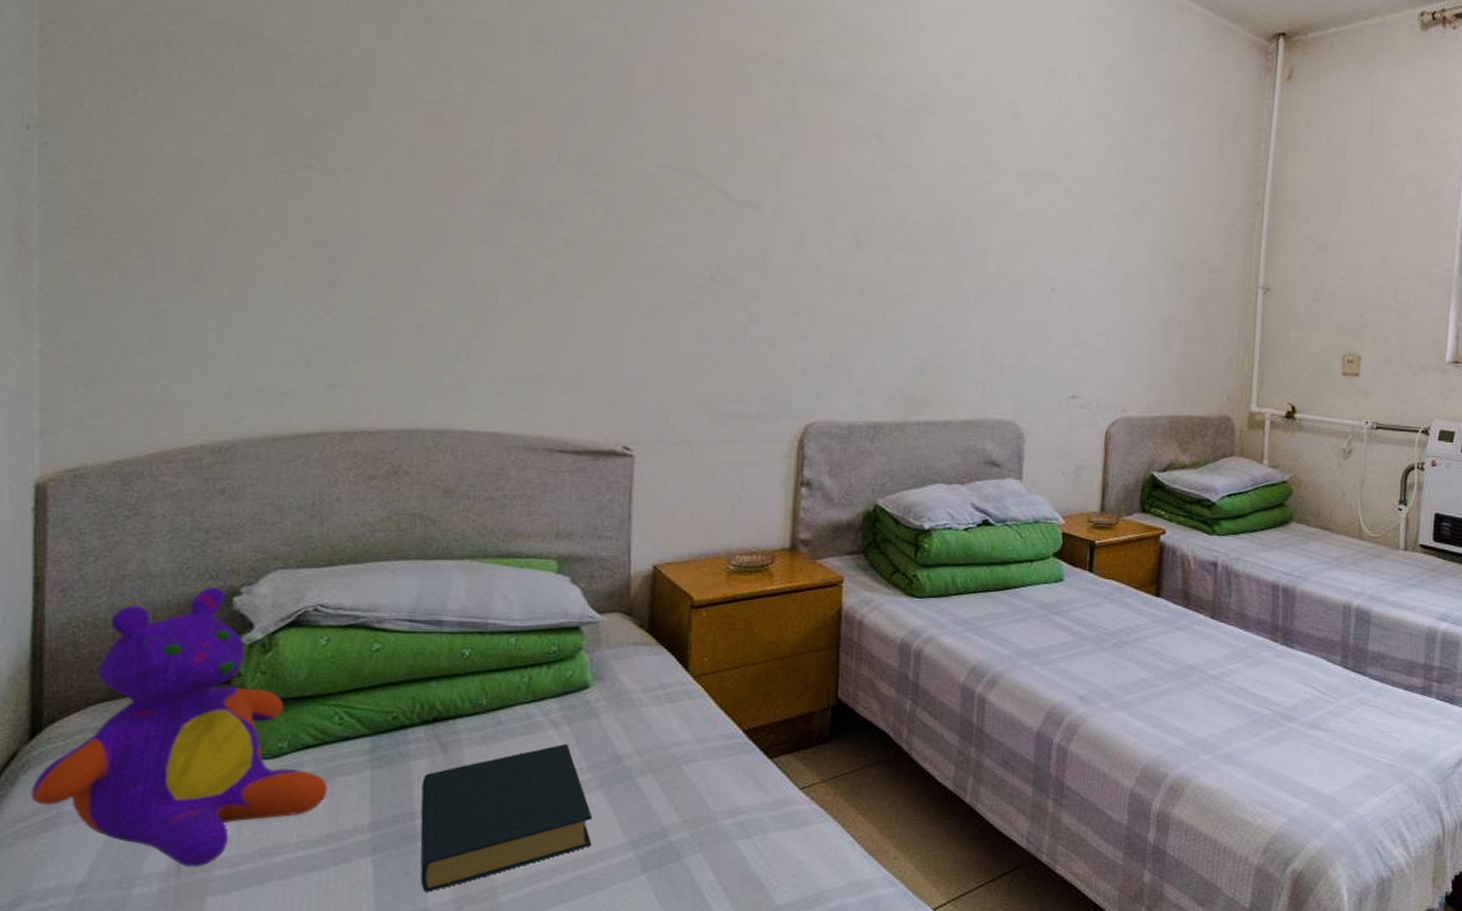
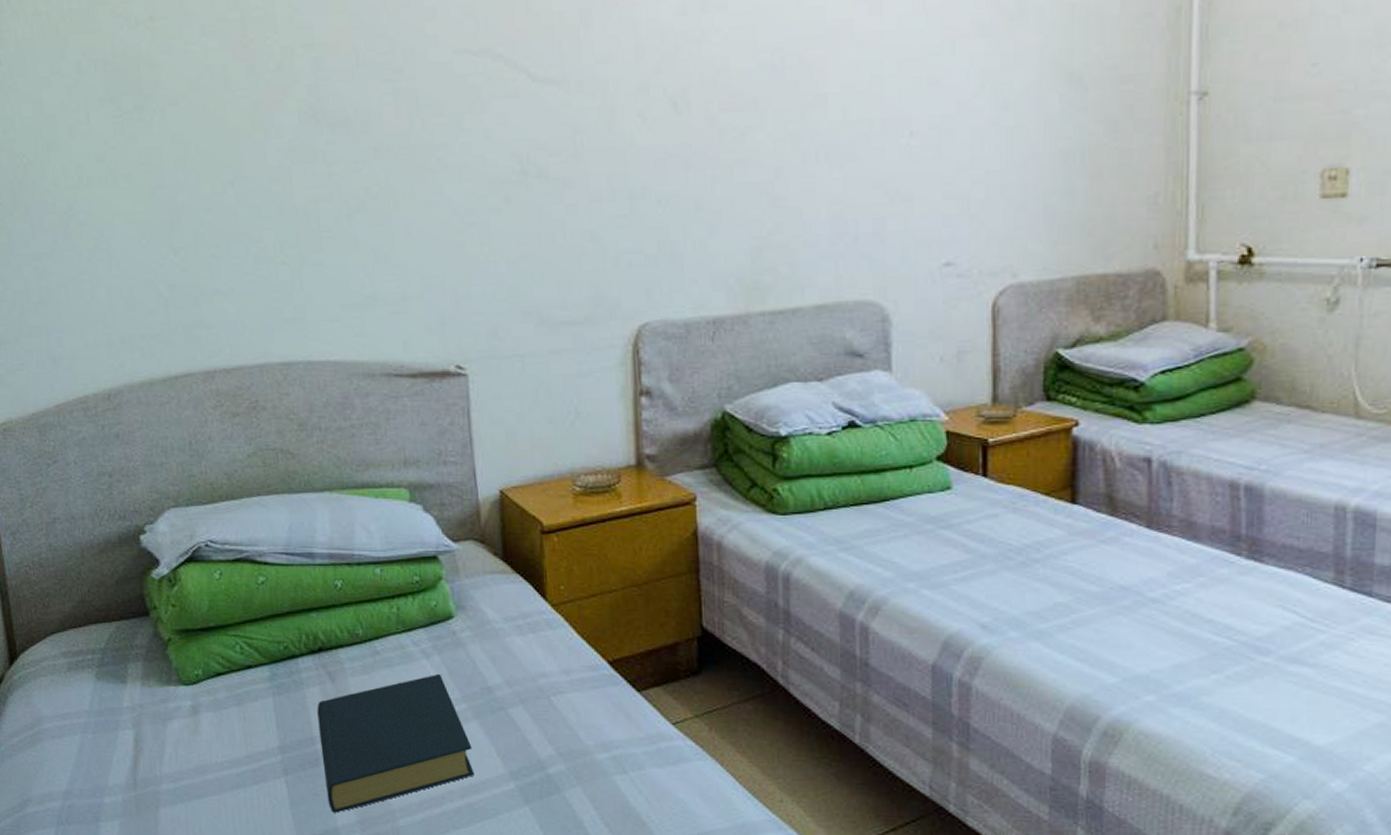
stuffed bear: present [30,587,328,867] -> none [17,527,240,781]

